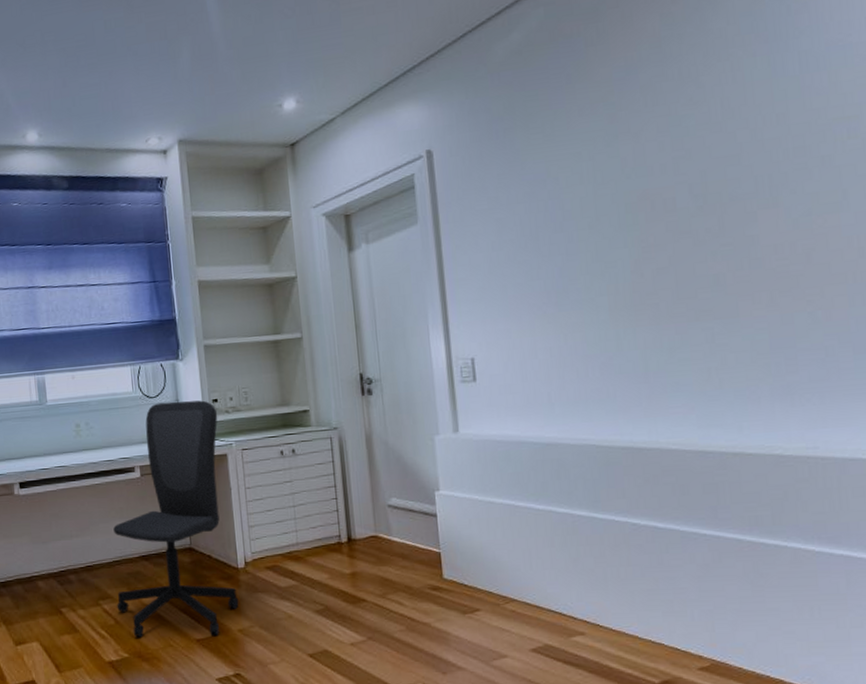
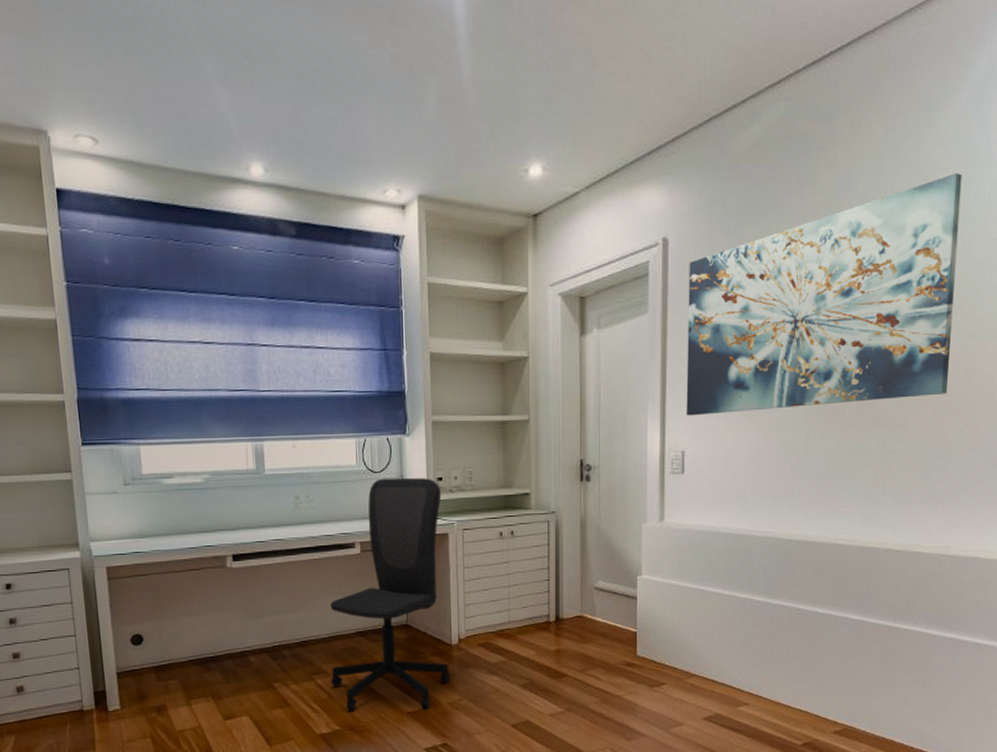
wall art: none [457,48,785,322] -> present [686,173,962,416]

